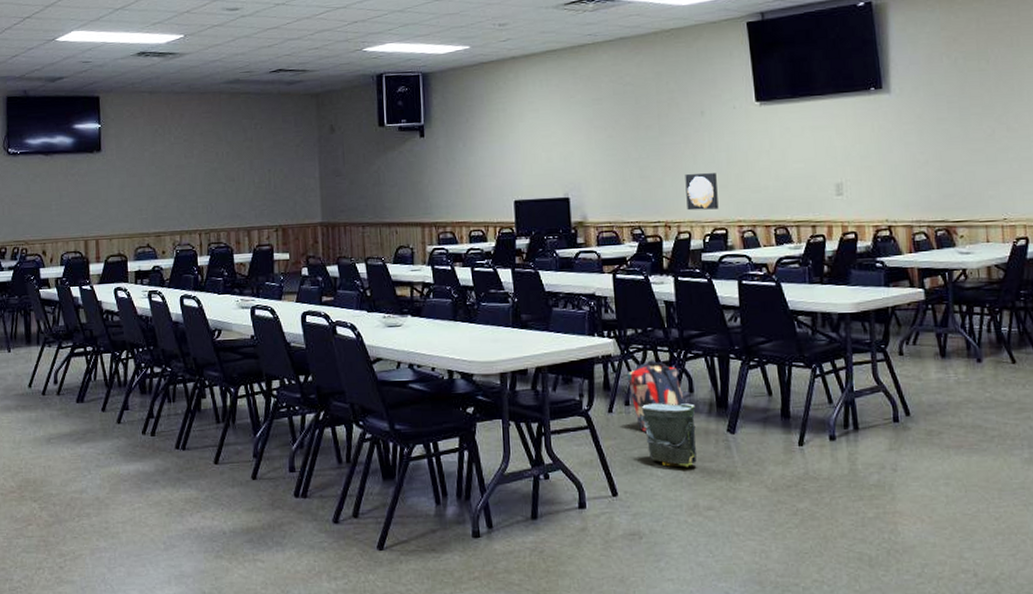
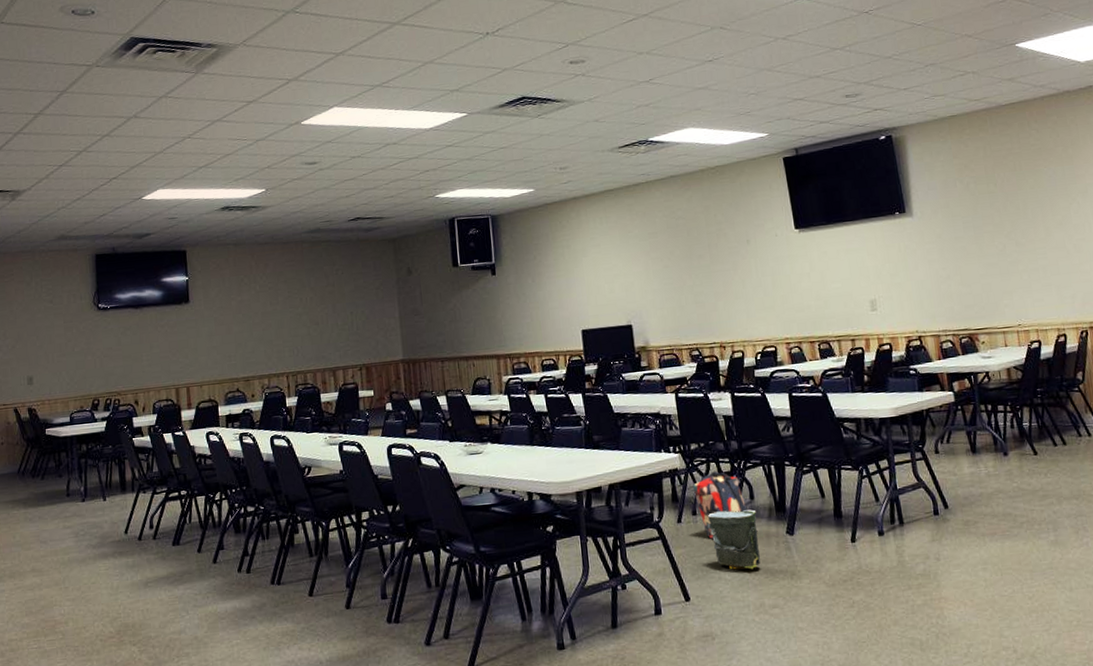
wall art: present [685,173,719,211] -> none [735,296,767,331]

